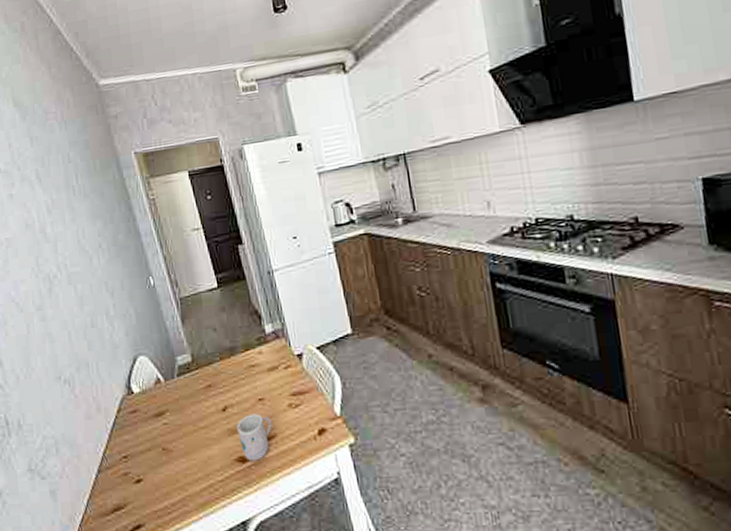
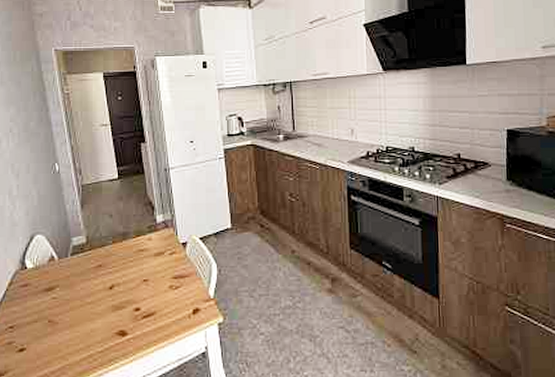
mug: present [235,414,272,461] -> none [120,293,153,335]

